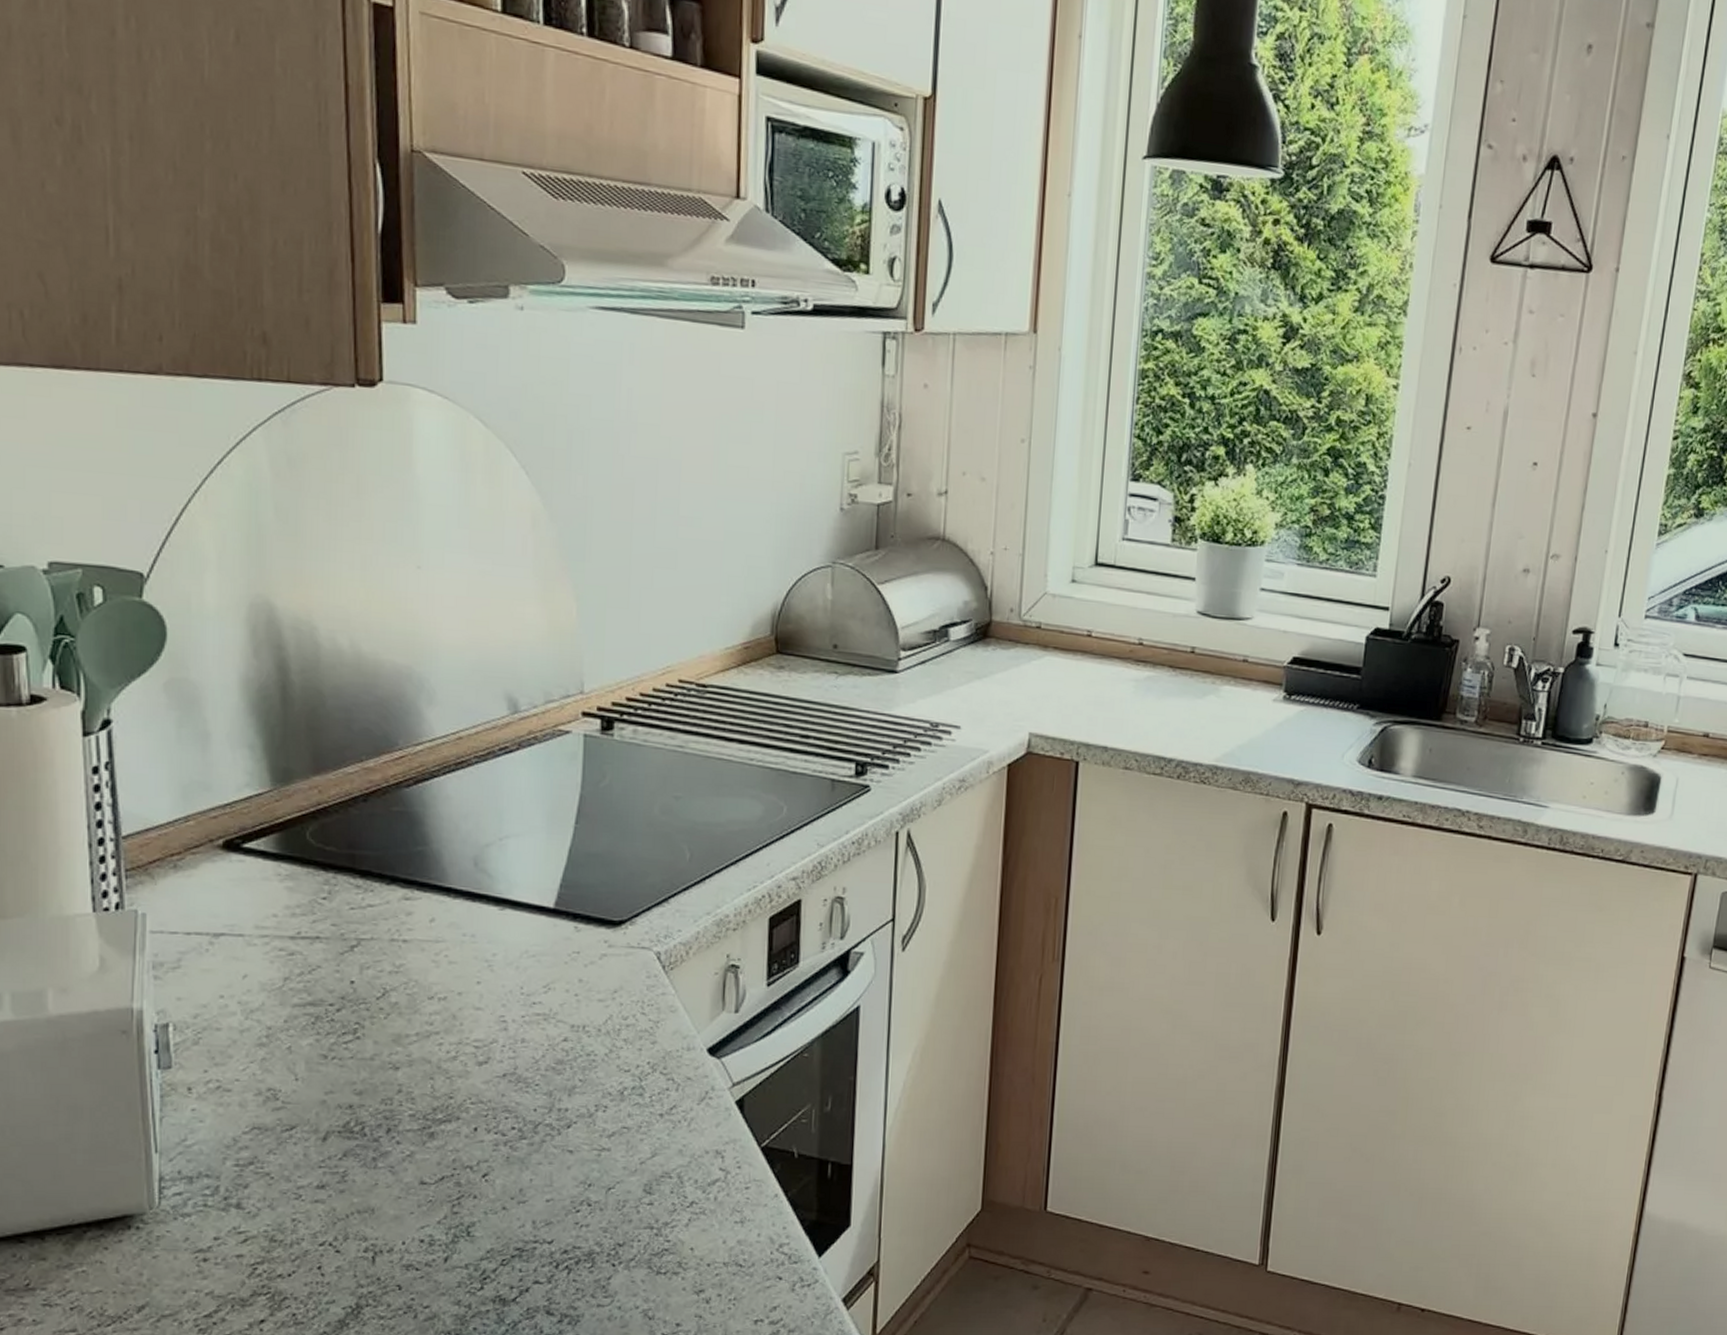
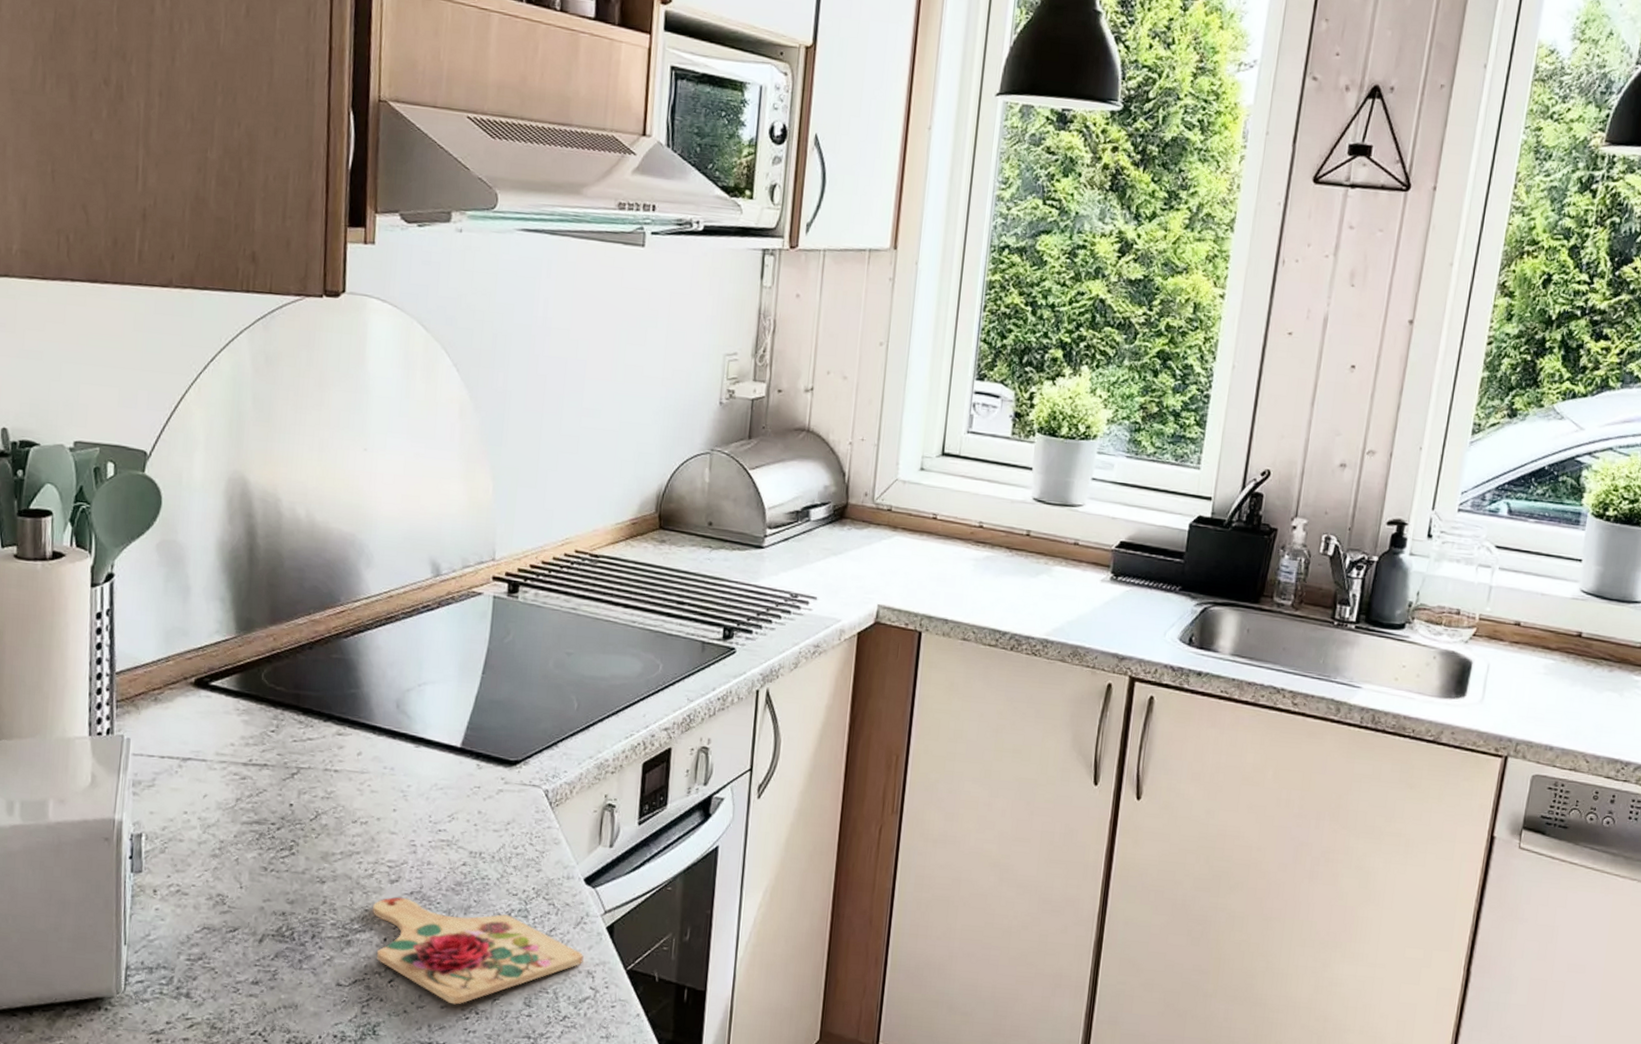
cutting board: none [459,1080,711,1197] -> present [373,897,584,1005]

